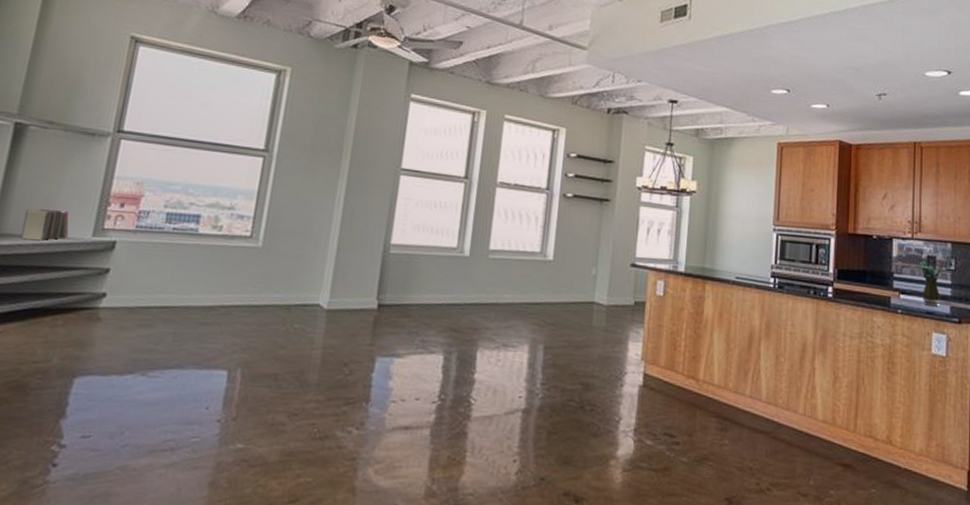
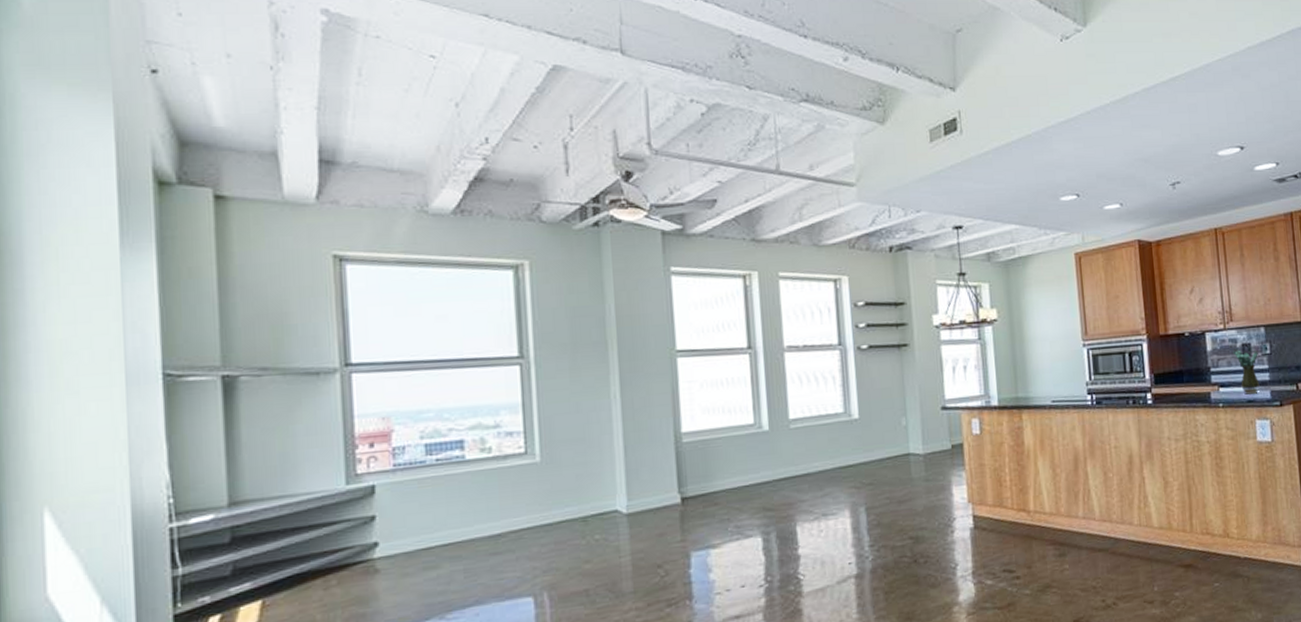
books: present [20,208,69,241] -> none [261,462,319,503]

